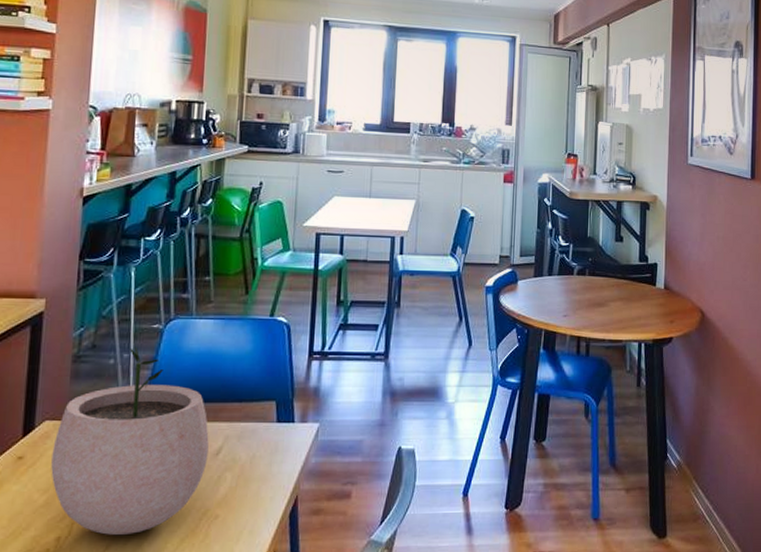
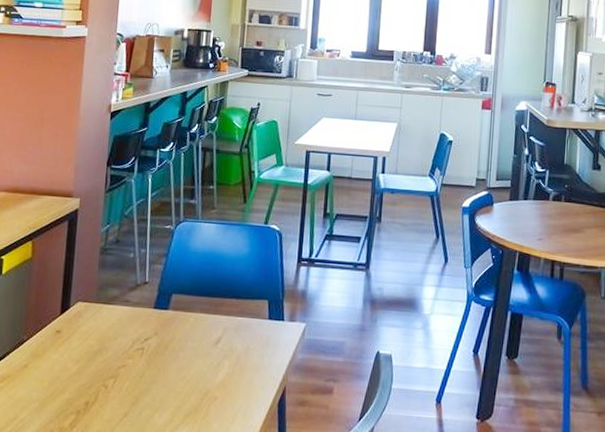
plant pot: present [51,346,209,535] -> none [82,243,211,406]

